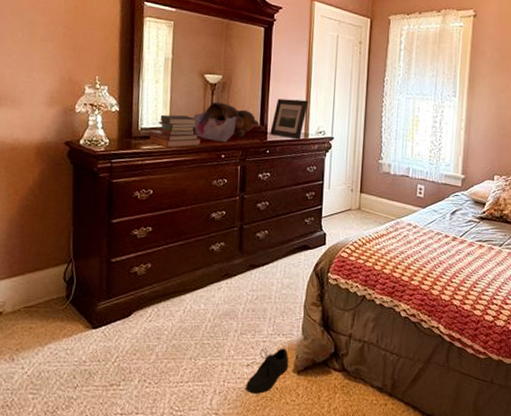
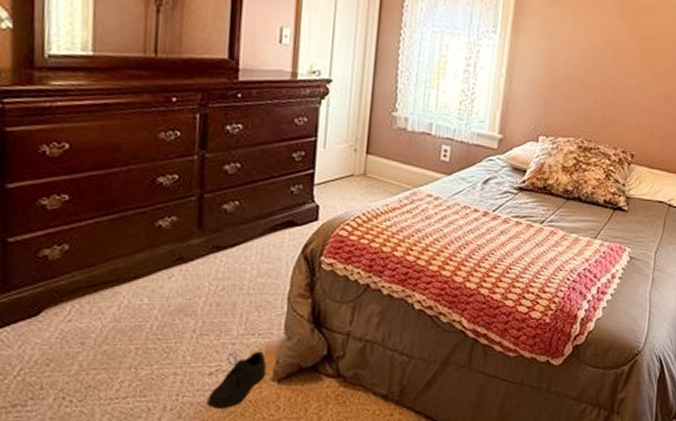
books: present [148,114,200,148] -> none [60,37,140,85]
teddy bear: present [192,102,259,143] -> none [128,22,228,81]
picture frame: present [270,98,309,140] -> none [242,23,299,81]

